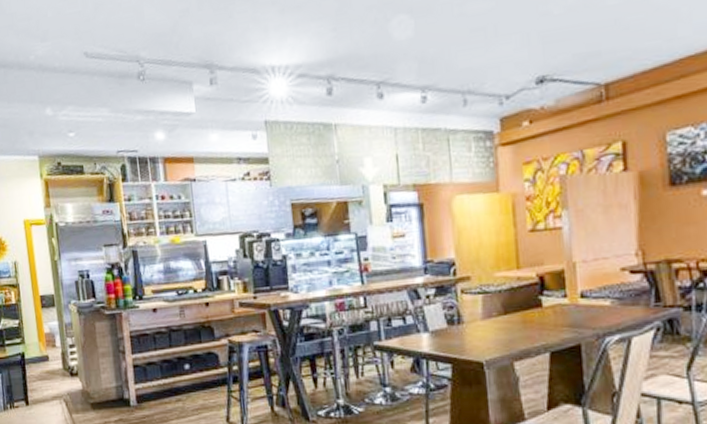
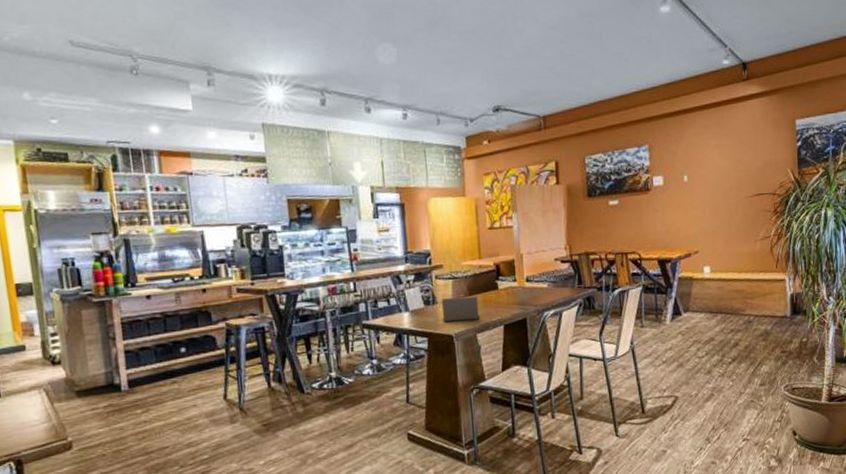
laptop computer: none [468,315,518,347] -> present [441,296,480,323]

